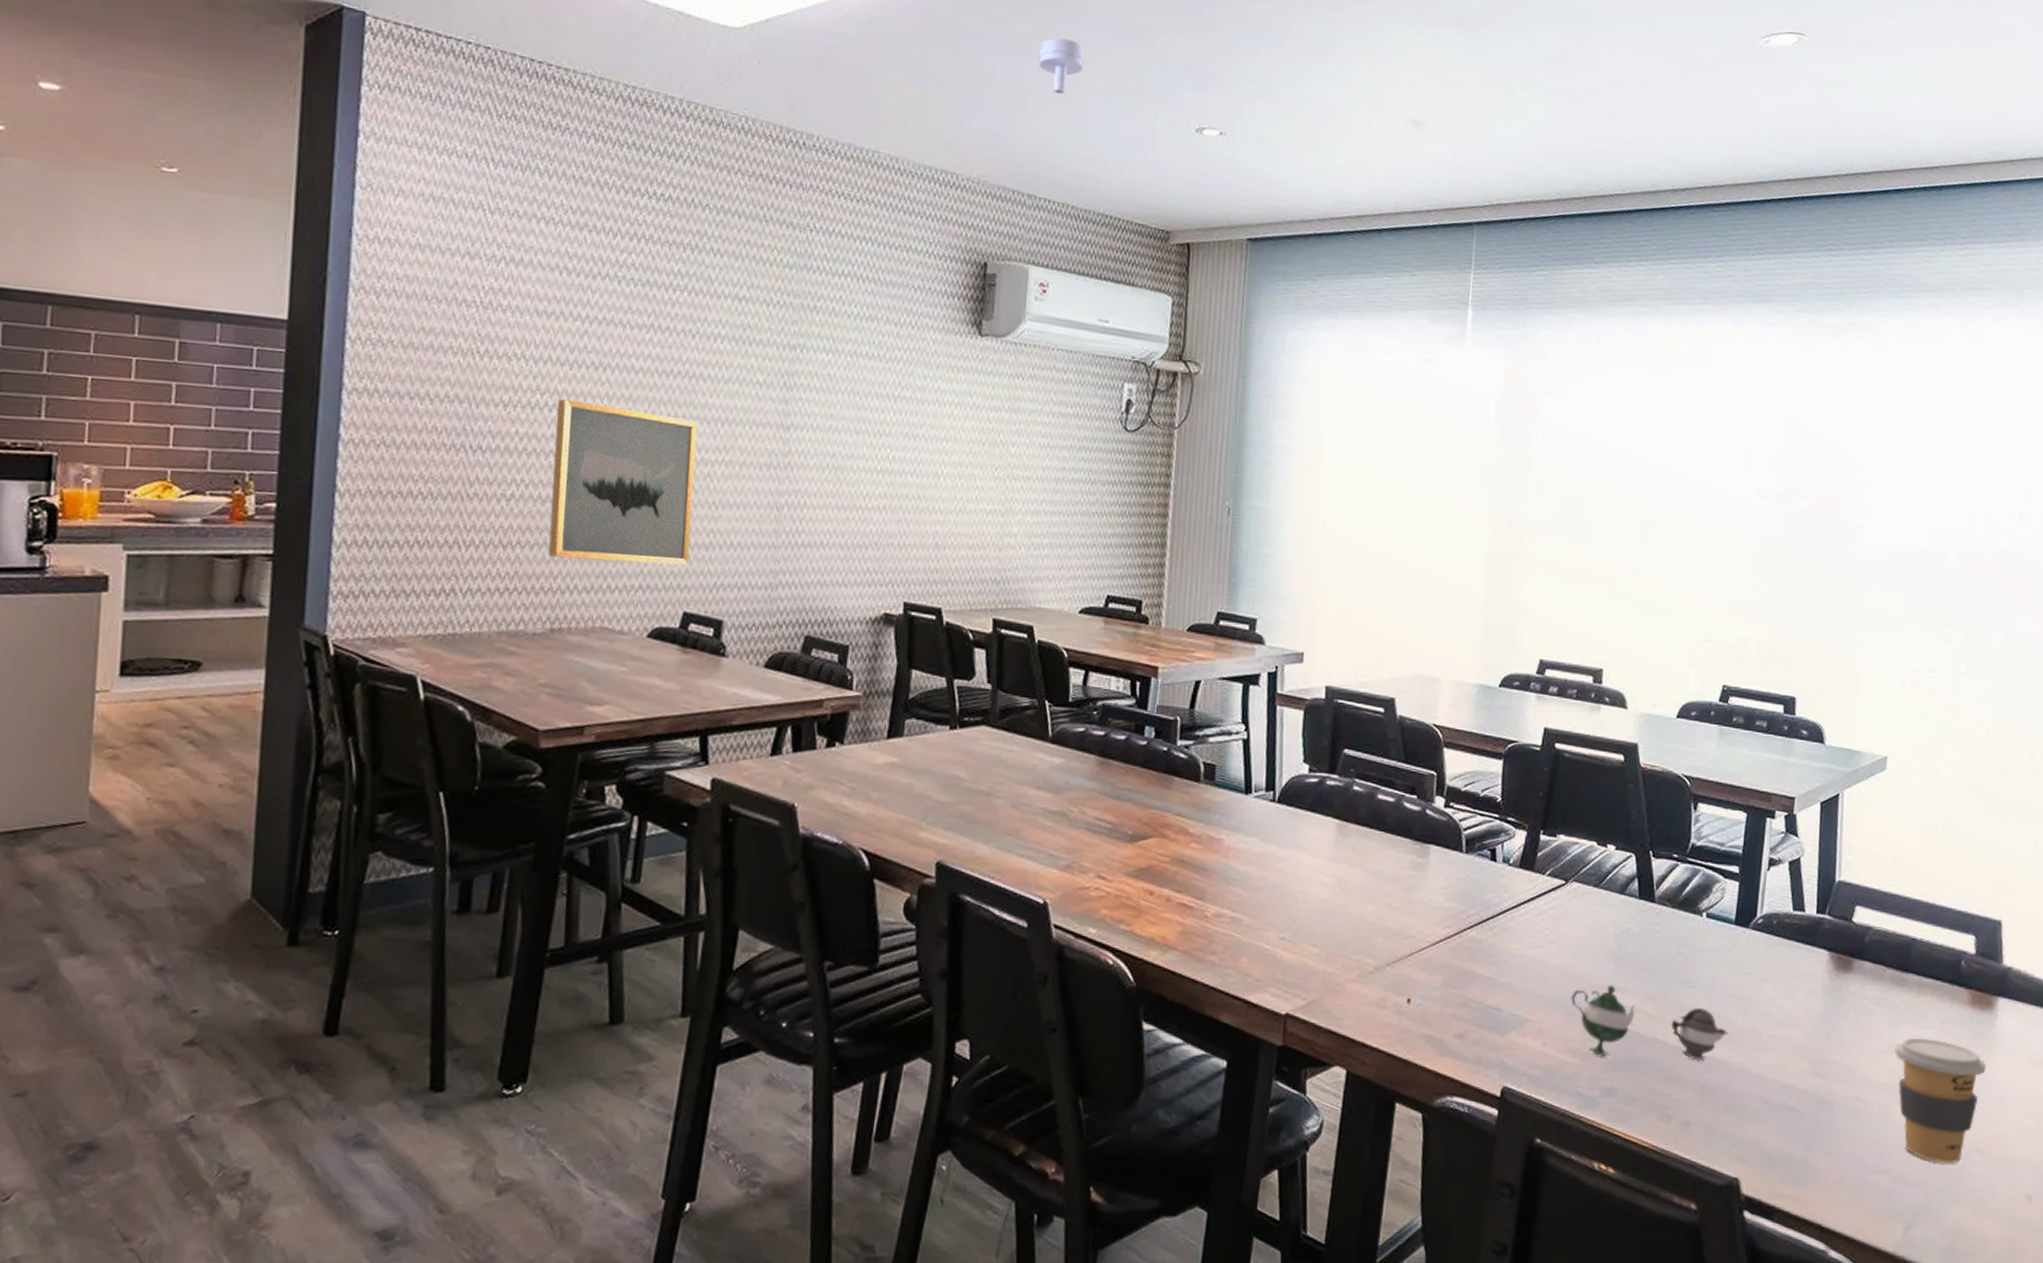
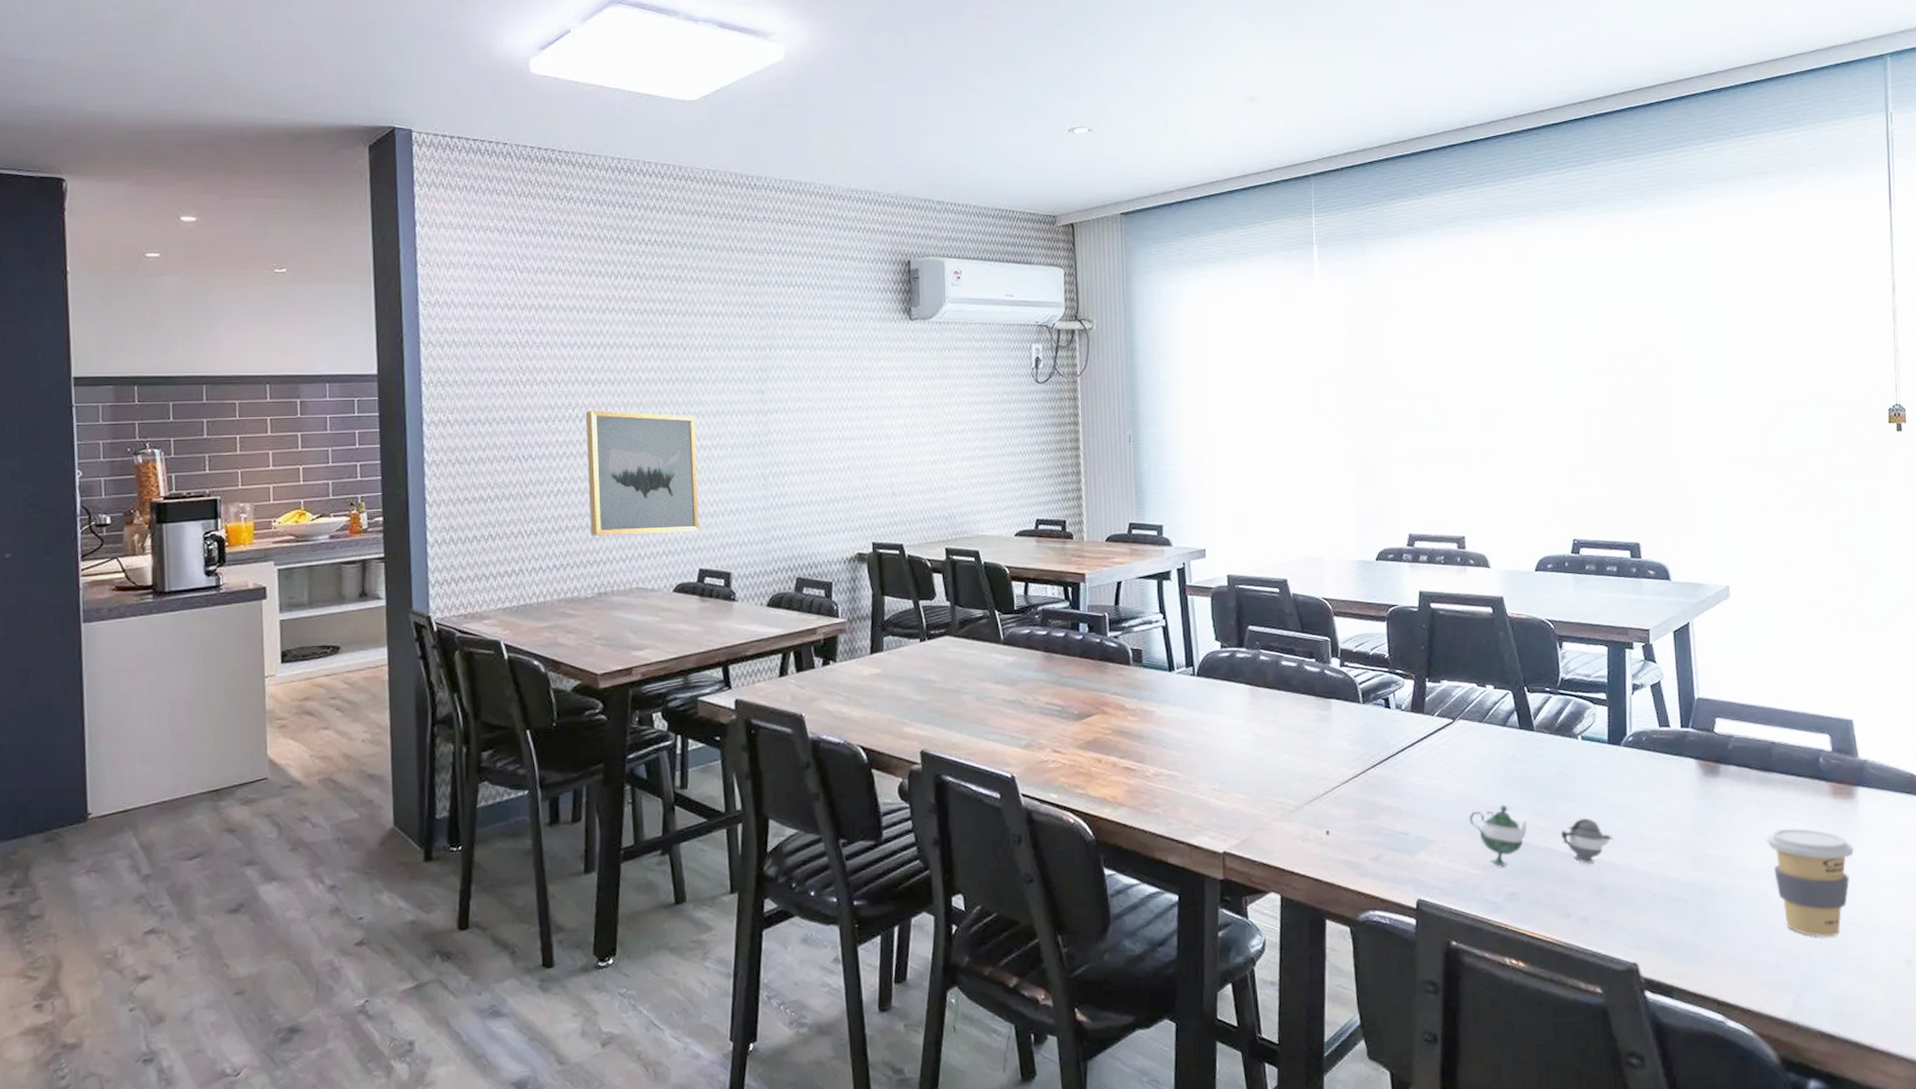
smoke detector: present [1038,38,1085,95] -> none [933,72,971,117]

